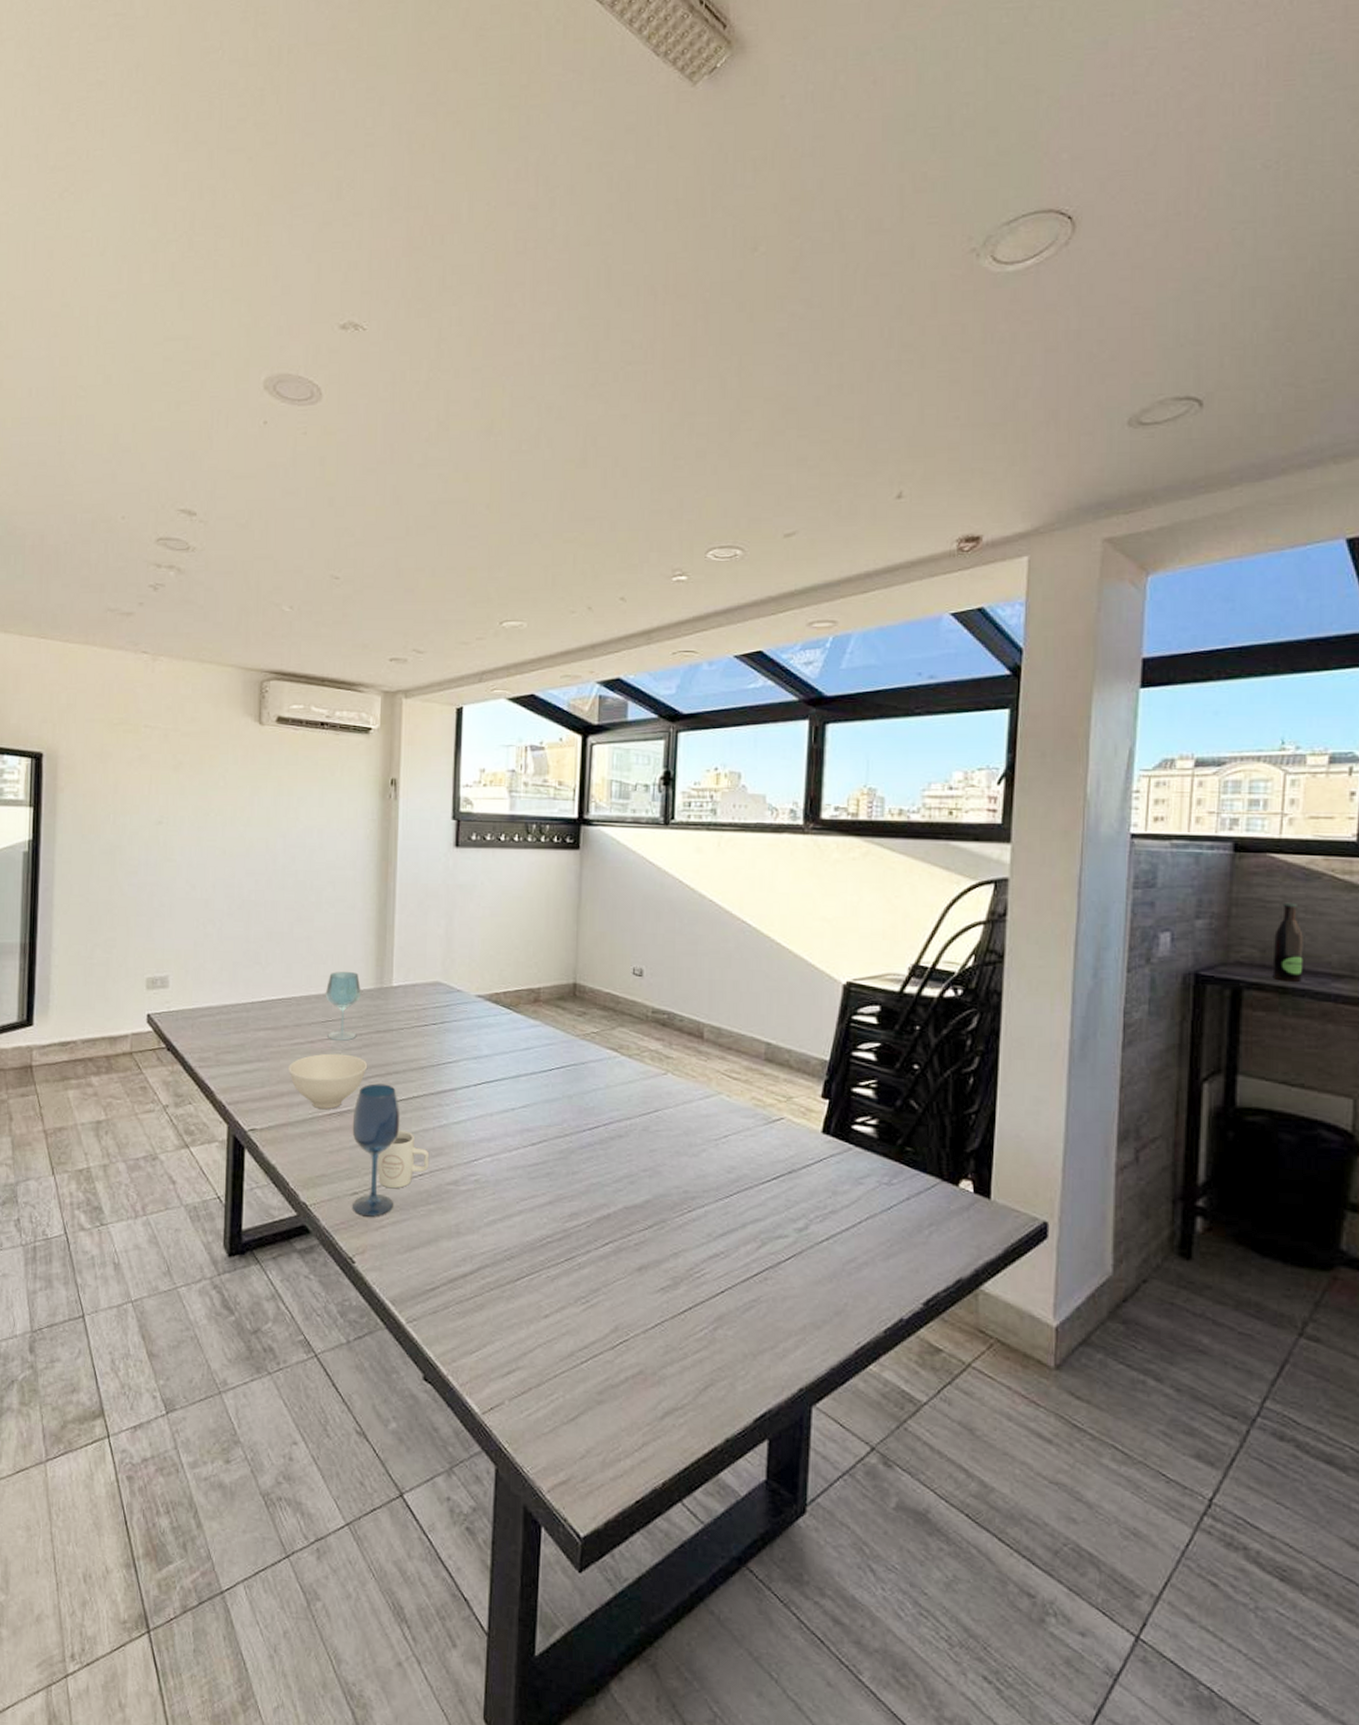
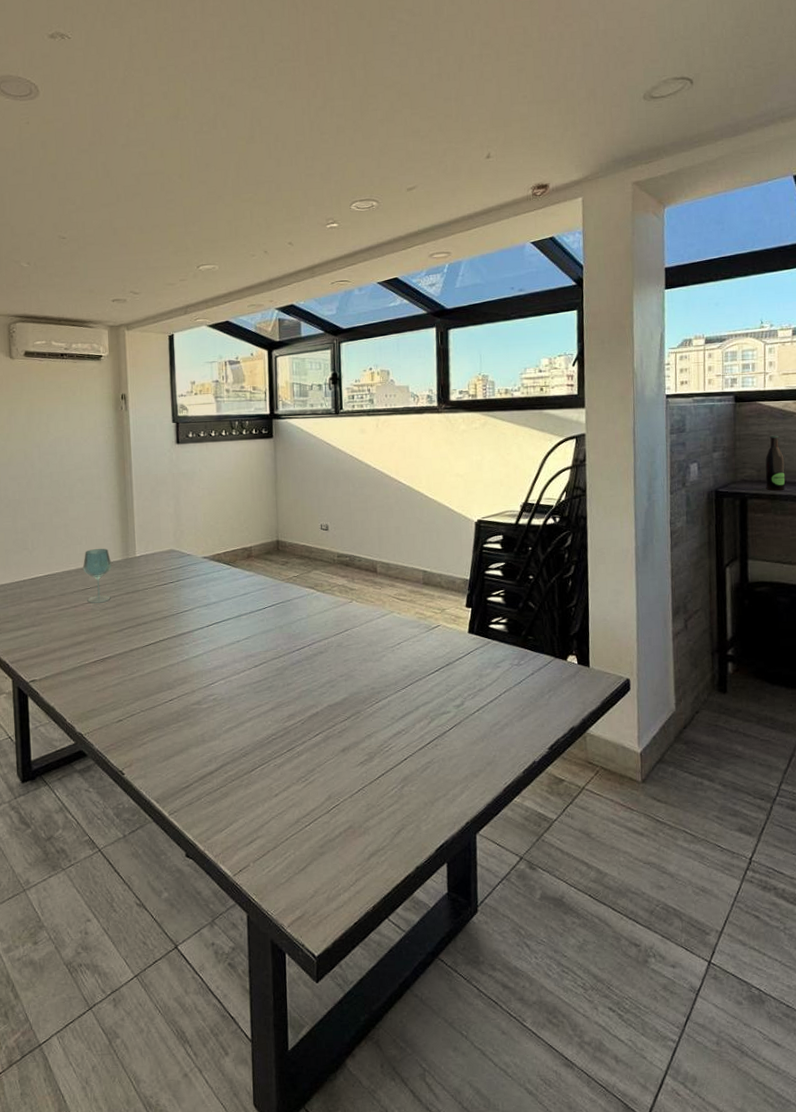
bowl: present [289,1053,368,1110] -> none [58,613,122,659]
wineglass: present [352,1083,400,1217] -> none [113,633,152,737]
mug: present [377,1130,430,1189] -> none [135,667,177,714]

